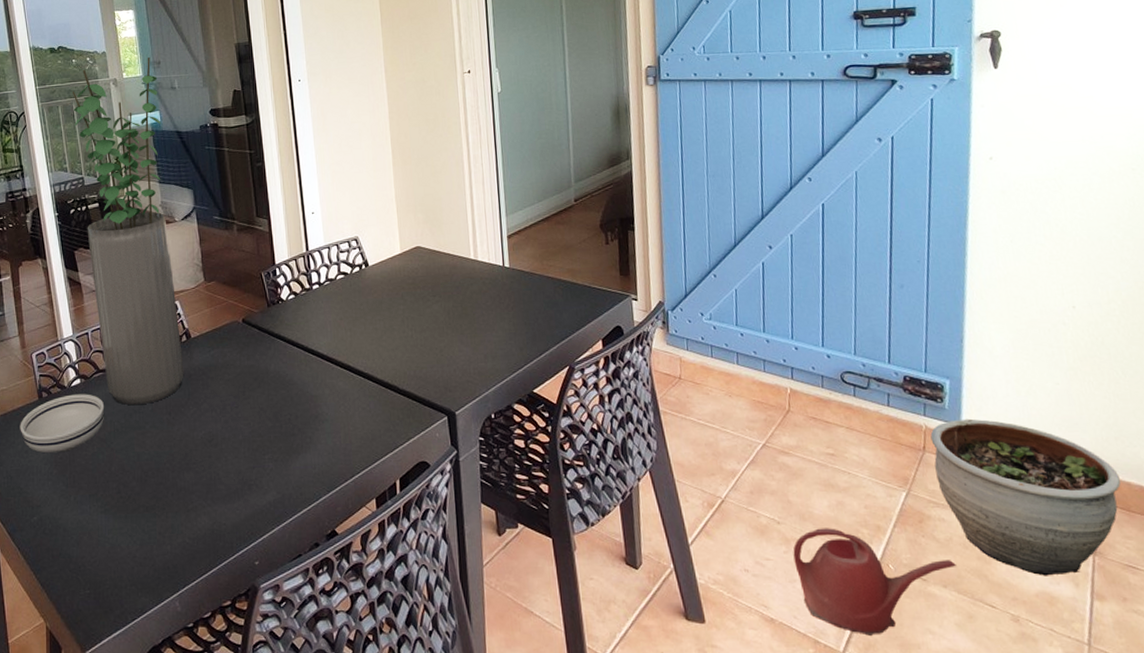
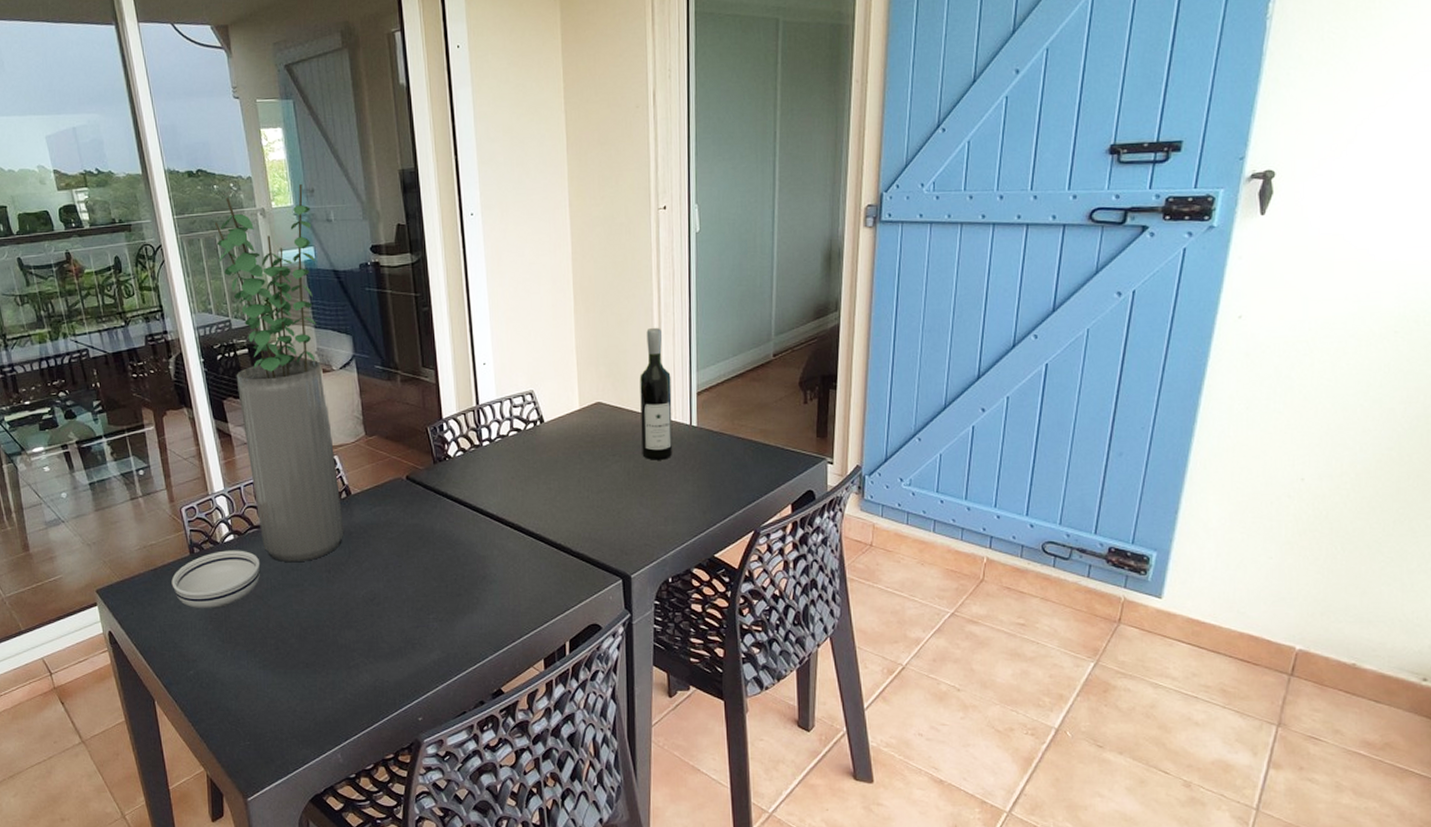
bottle: none [454,177,489,300] -> present [640,327,673,460]
watering can: present [793,528,956,636] -> none [970,696,1135,797]
planter pot: present [930,418,1121,576] -> none [1128,591,1319,745]

